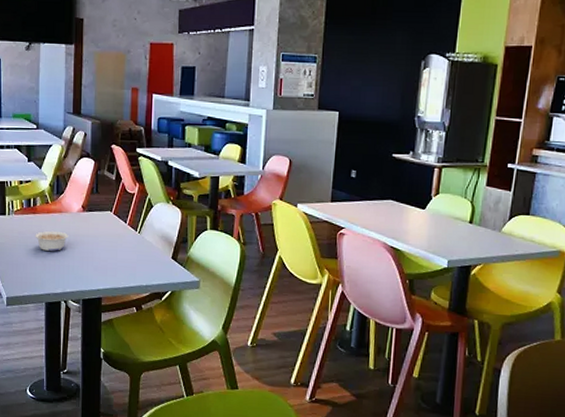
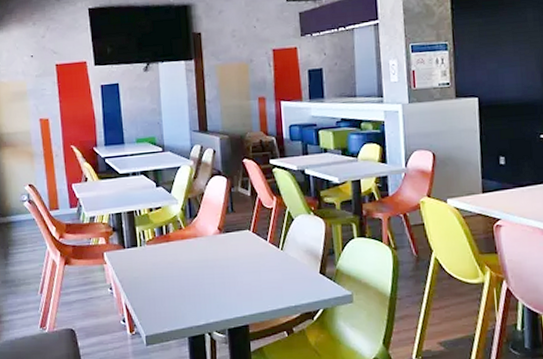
legume: present [35,230,69,251] -> none [170,257,207,280]

